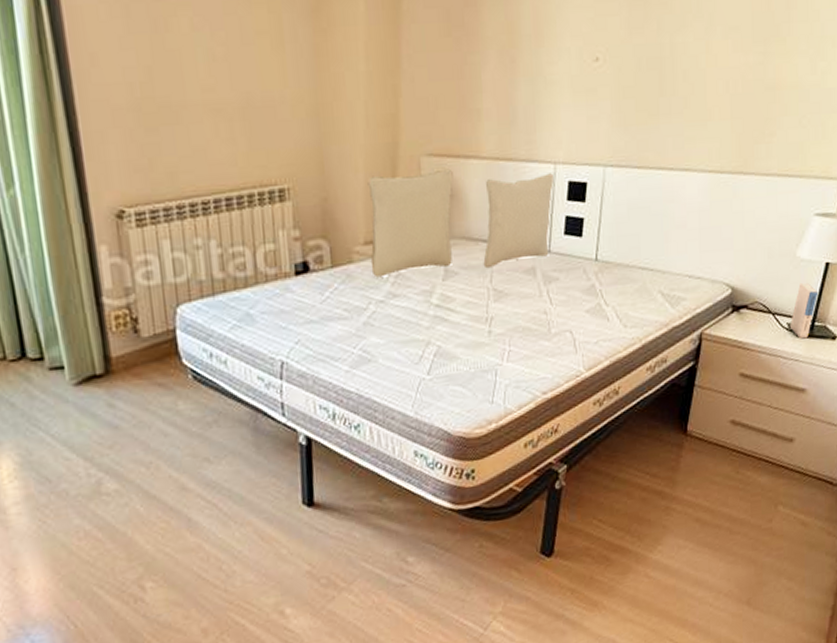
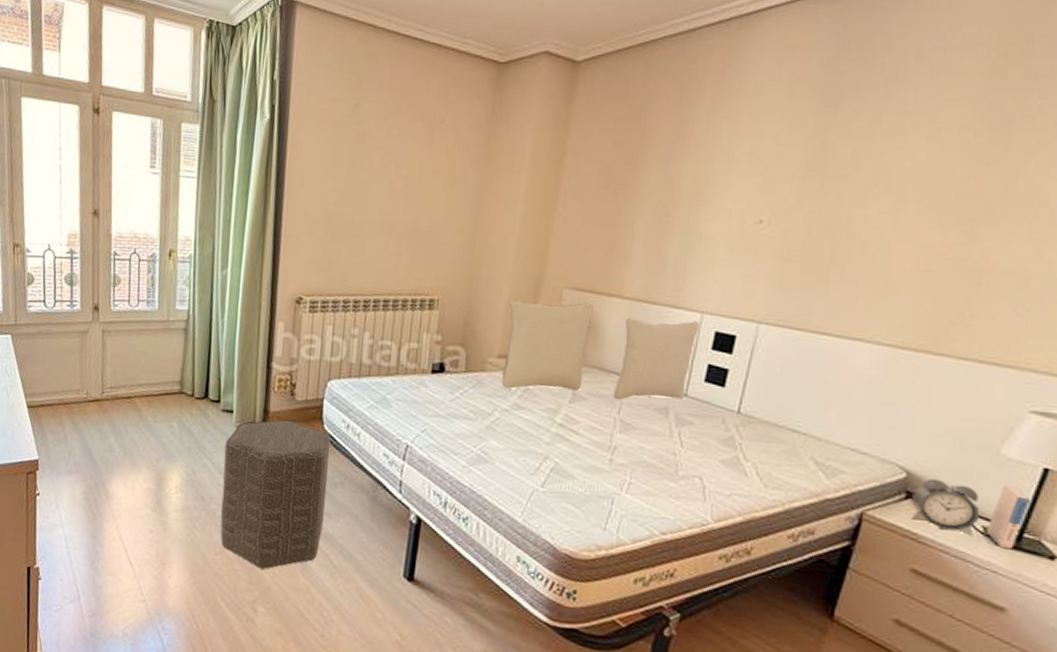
ottoman: none [62,362,204,542] -> present [220,419,331,571]
alarm clock: none [736,289,785,334] -> present [911,478,980,537]

